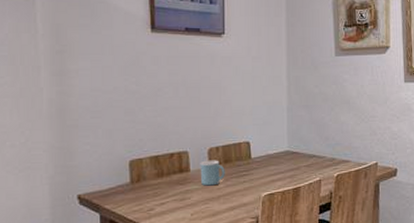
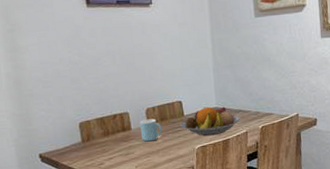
fruit bowl: none [246,150,315,183] -> present [180,107,241,136]

